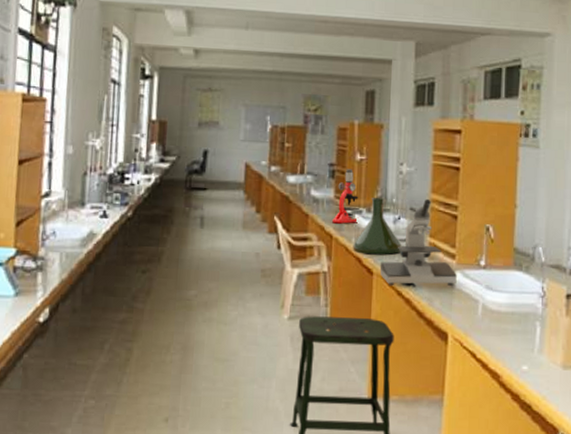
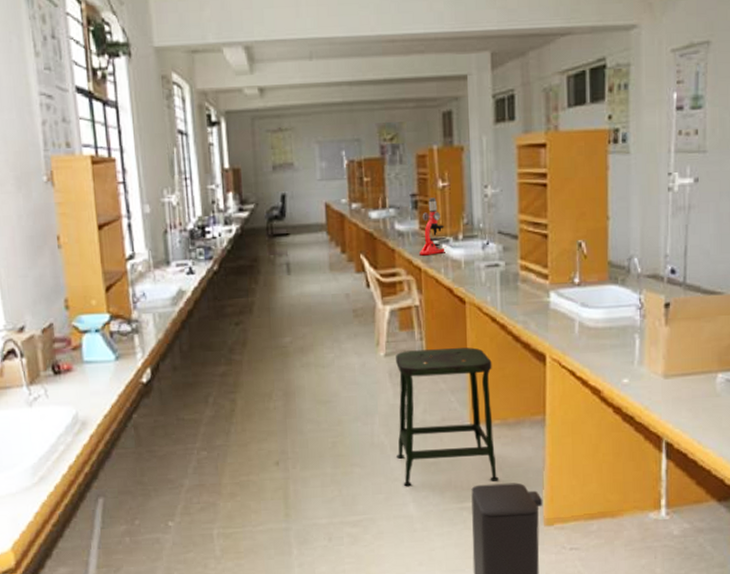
flask: present [353,197,402,255] -> none [442,223,493,284]
microscope: present [379,198,457,286] -> none [471,220,551,314]

